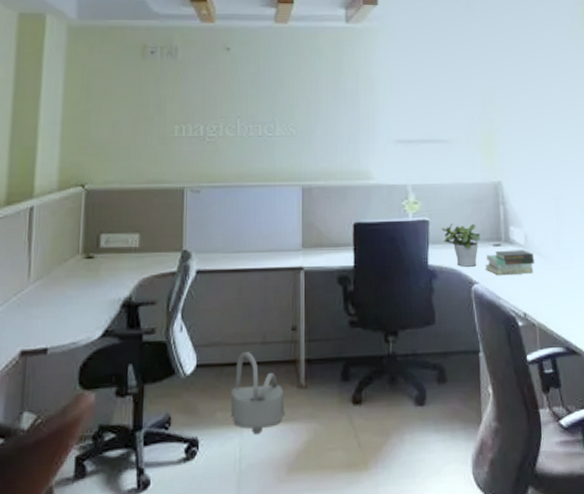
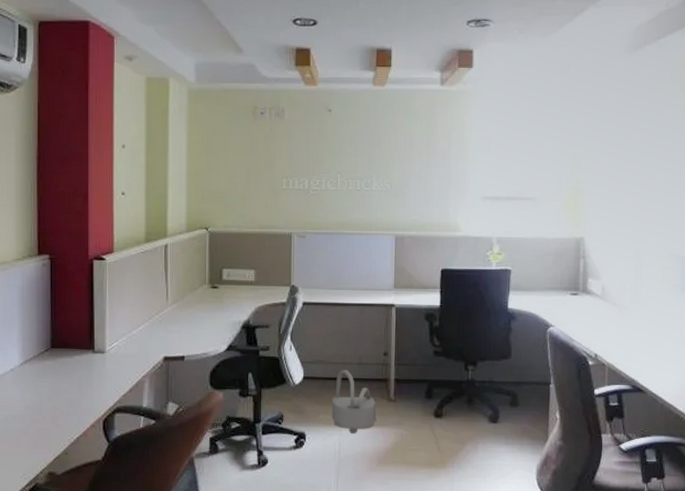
potted plant: present [441,223,480,267] -> none [522,274,559,312]
books: present [485,250,535,276] -> none [561,299,610,321]

